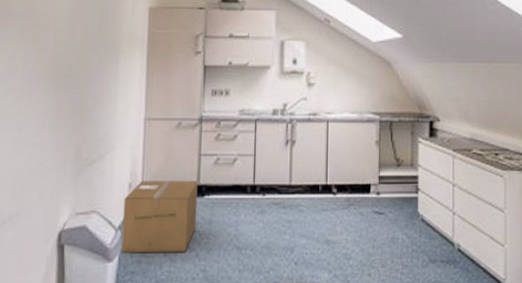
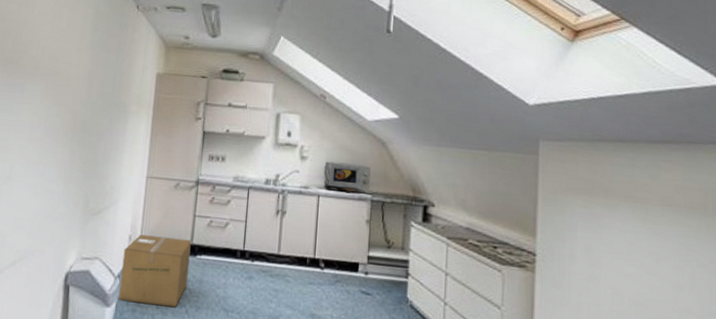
microwave: none [331,86,379,116] -> present [323,161,372,194]

